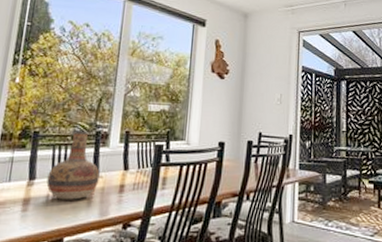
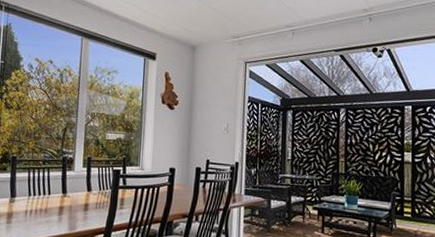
vase: present [46,131,100,200] -> none [25,157,68,216]

